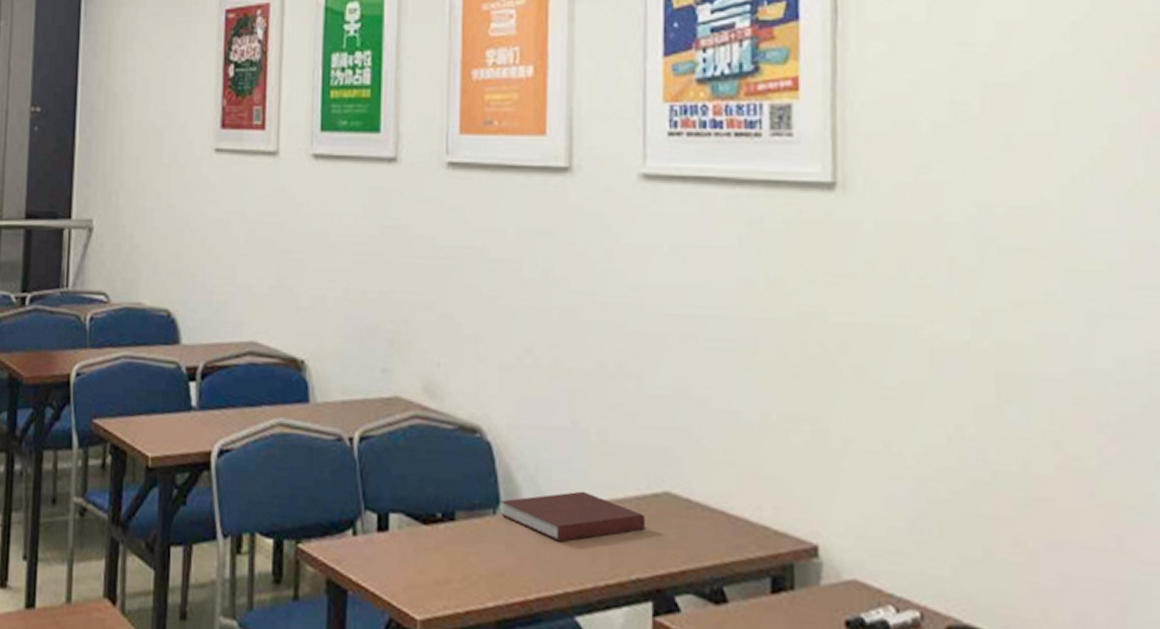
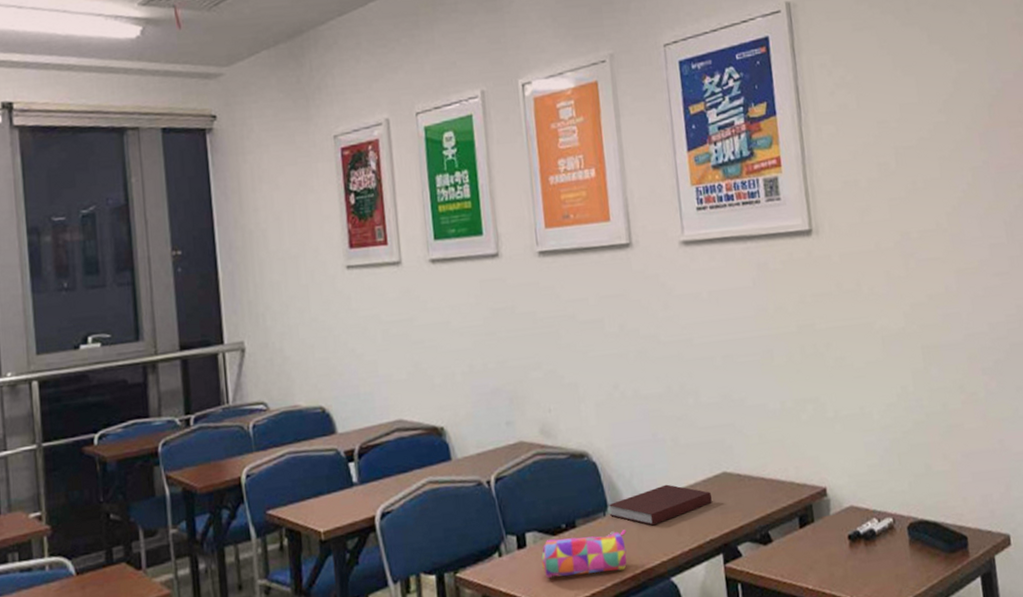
pencil case: none [406,528,521,590] -> present [541,530,627,578]

